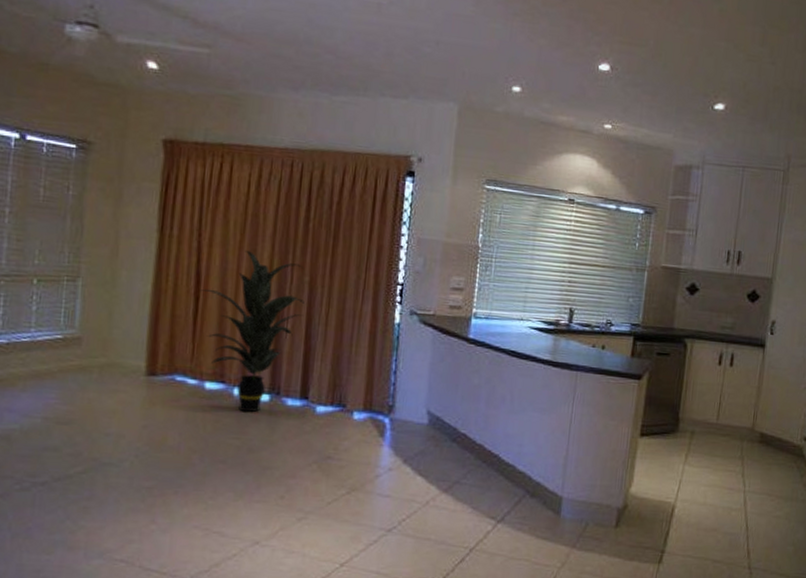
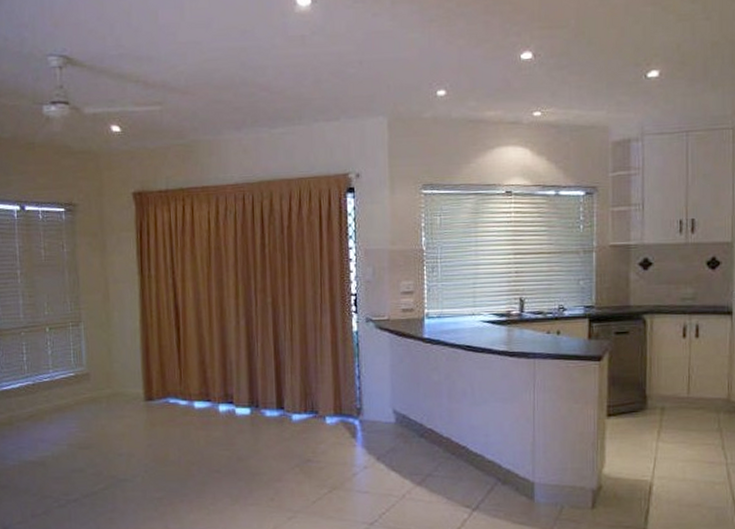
indoor plant: present [200,251,304,413] -> none [179,281,270,426]

